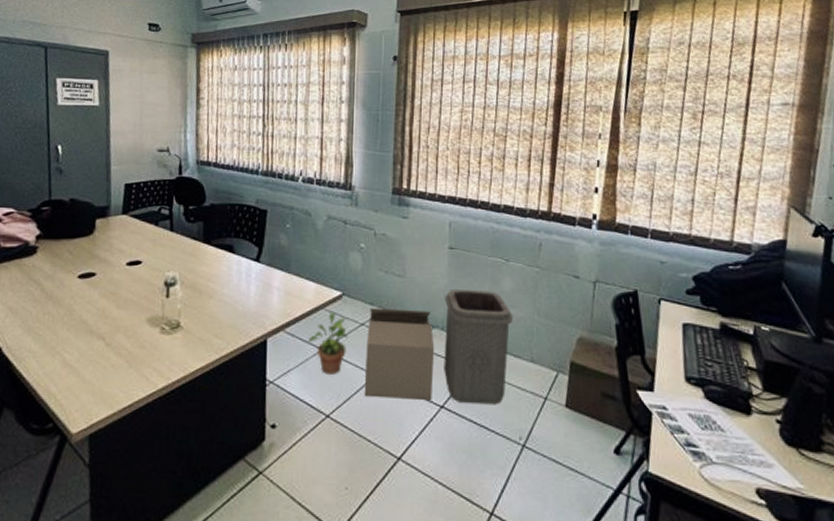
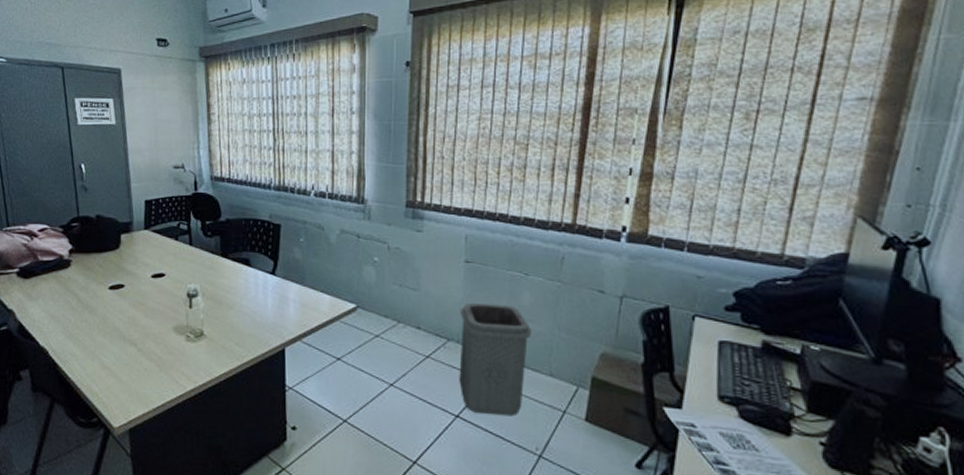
potted plant: present [307,311,348,375] -> none [323,323,363,383]
cardboard box: present [364,308,435,401] -> none [379,320,450,411]

